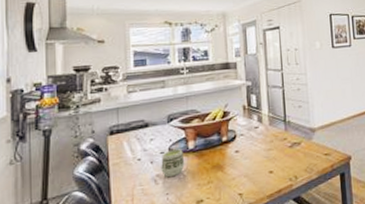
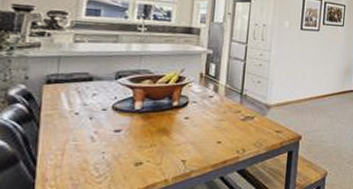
cup: present [161,149,185,178] -> none [100,108,129,136]

